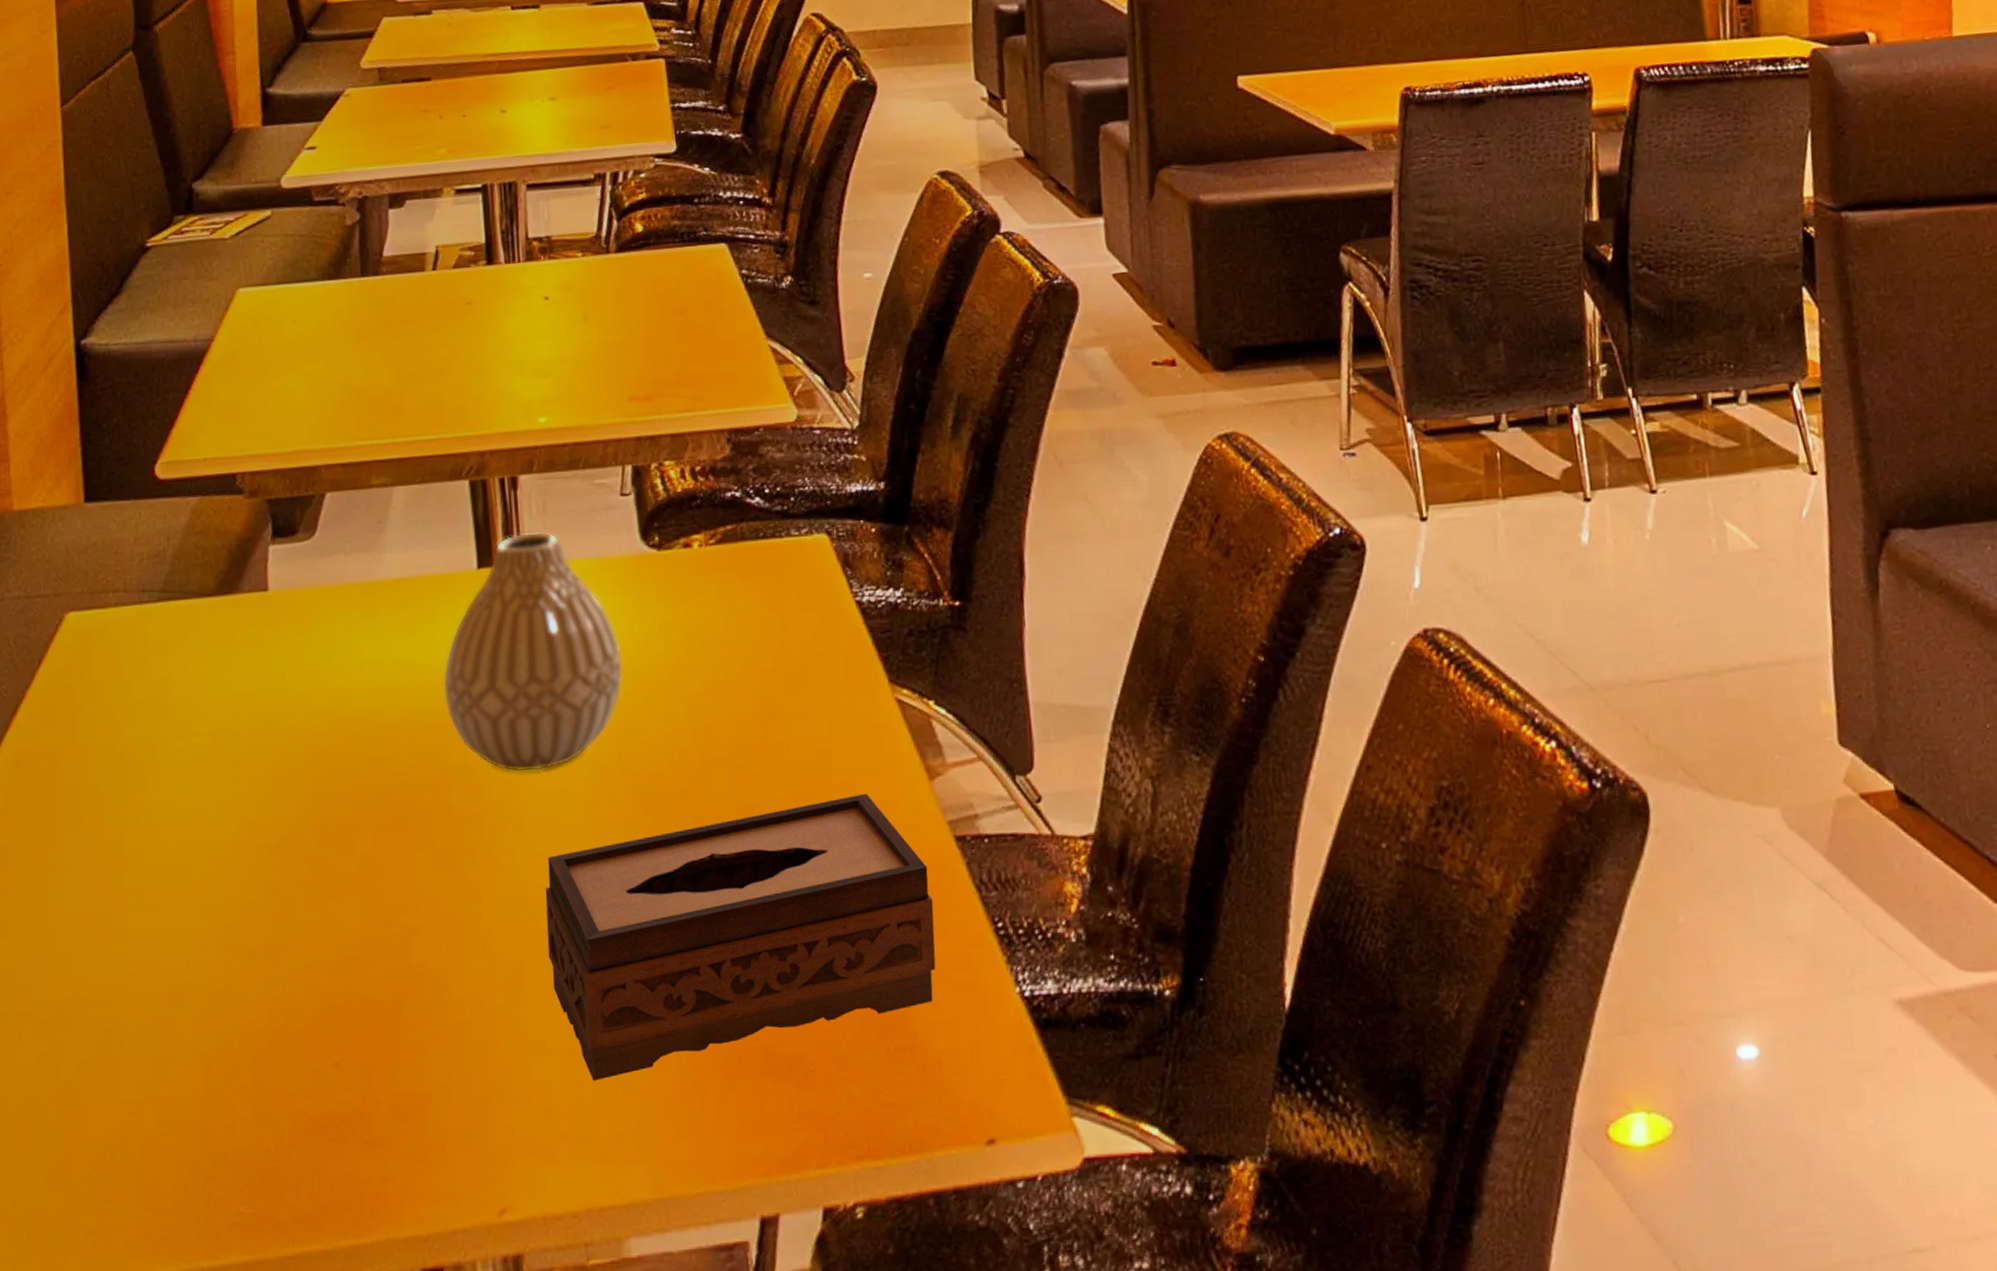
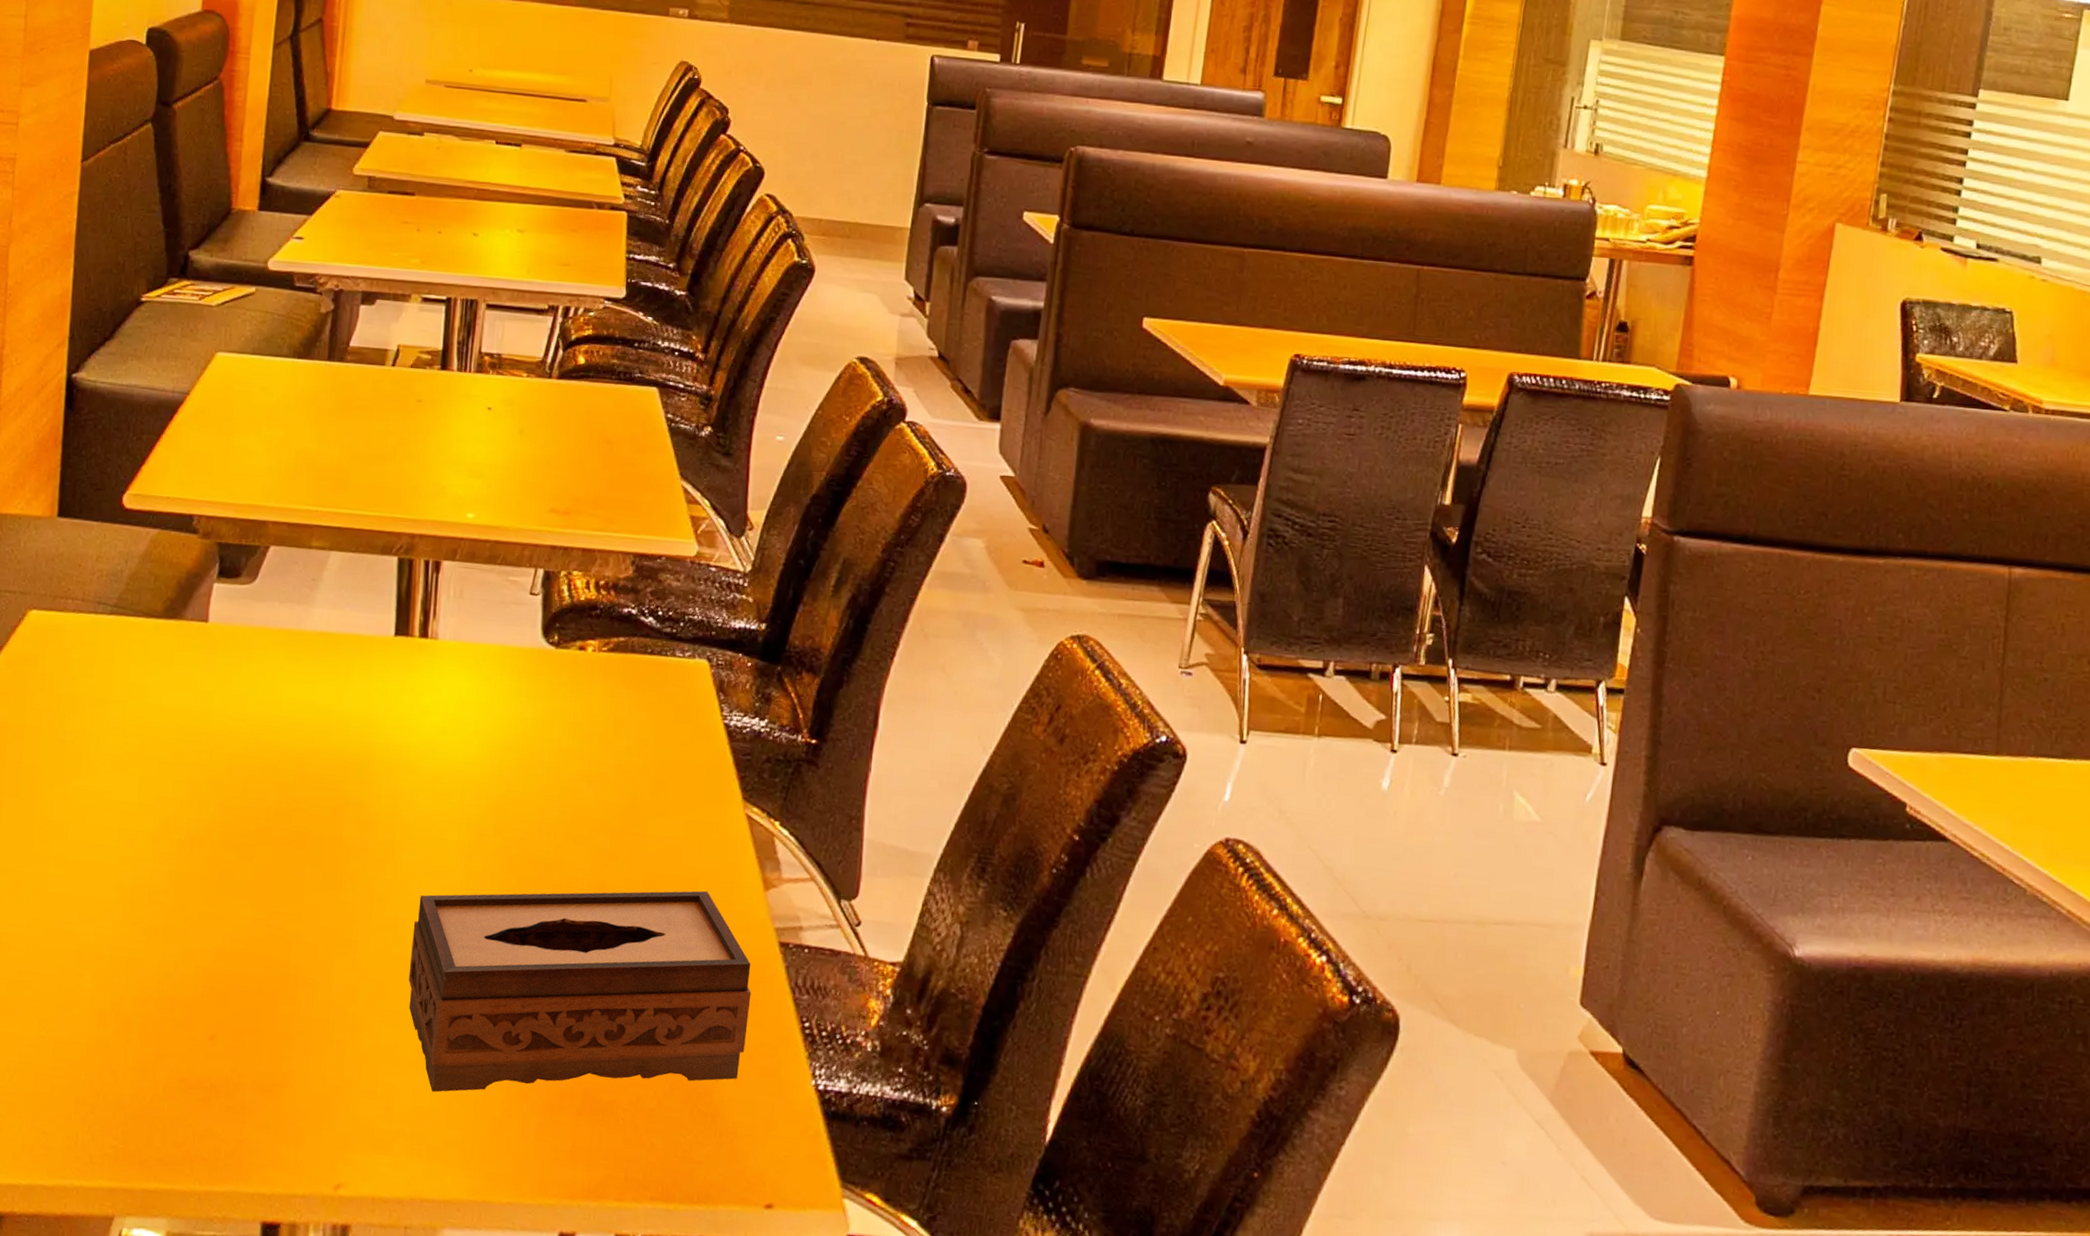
vase: present [443,531,623,773] -> none [349,611,511,821]

